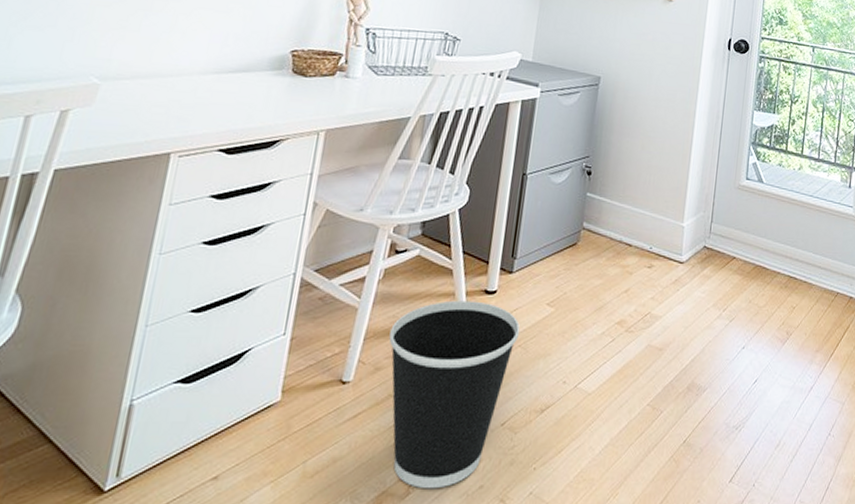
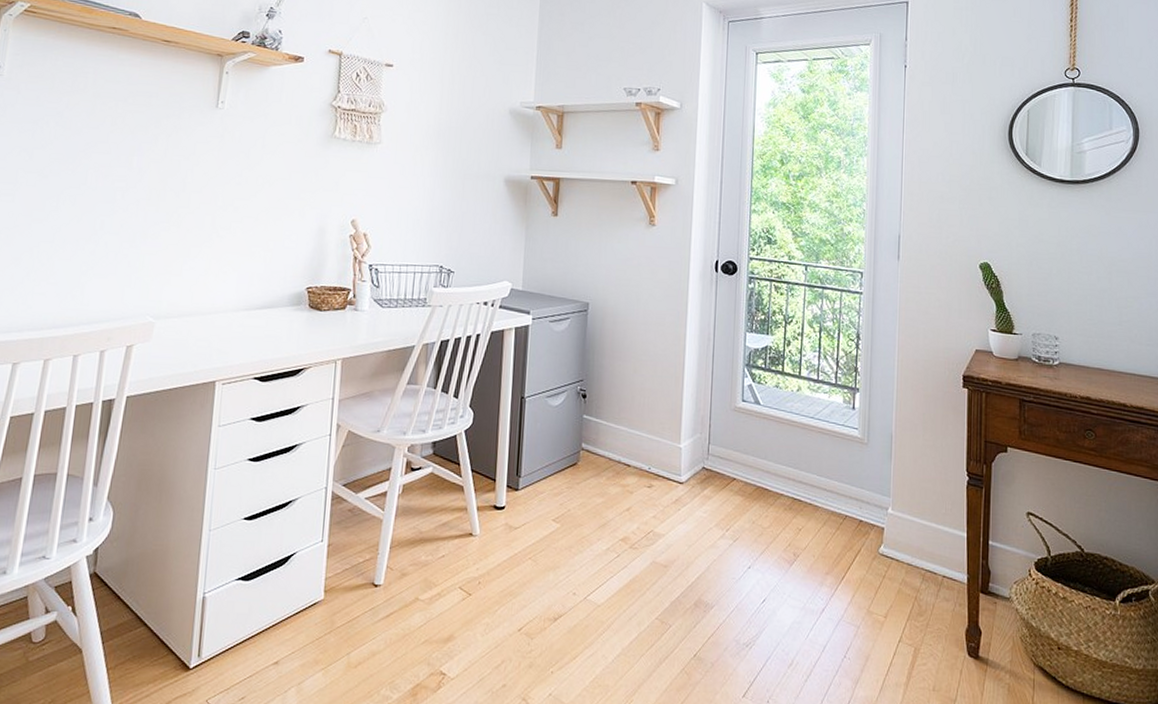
wastebasket: present [389,300,521,489] -> none [412,514,530,685]

